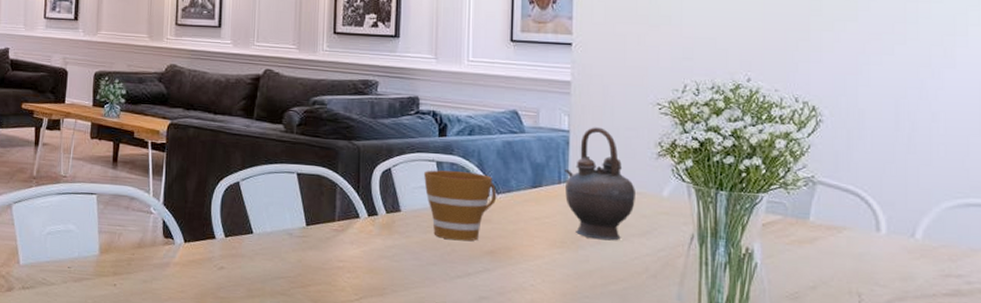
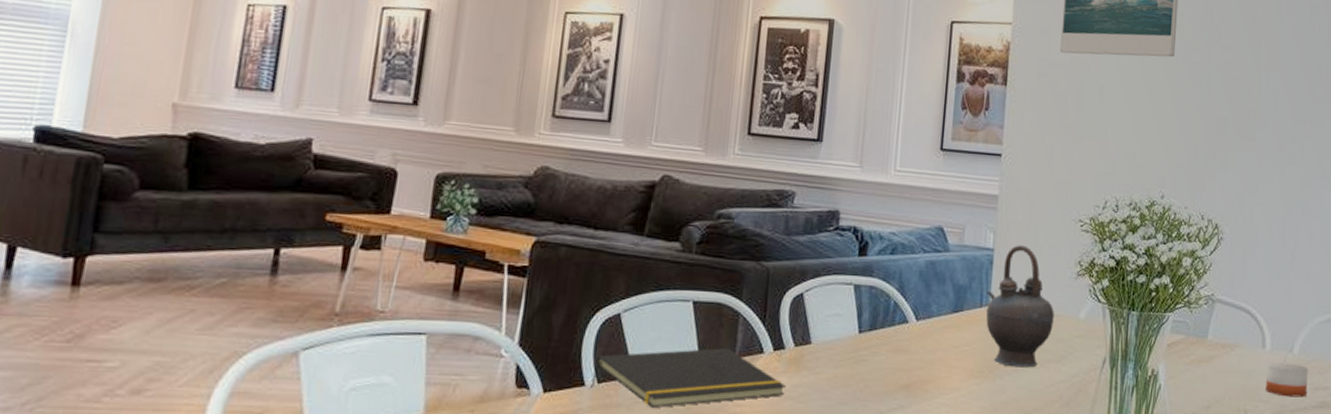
notepad: none [220,212,382,259] -> present [590,348,787,408]
cup: present [423,170,497,241] -> none [839,294,917,375]
candle: none [883,242,936,284] -> present [1266,357,1308,398]

